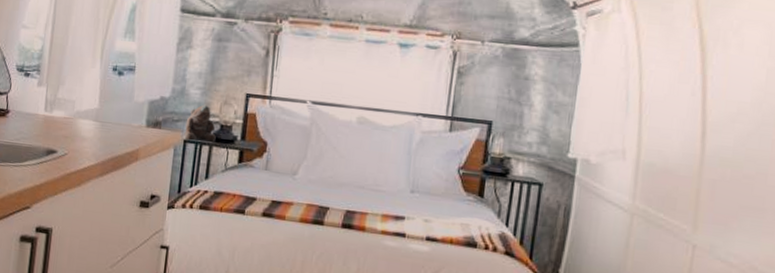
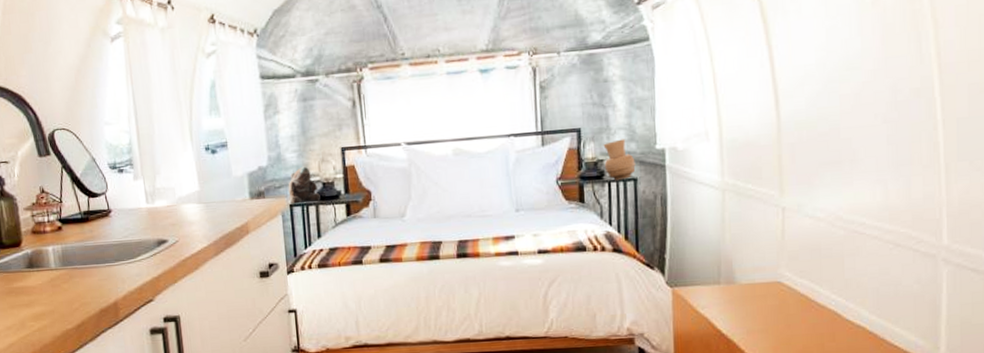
vase: none [510,140,544,183] -> present [603,139,636,181]

